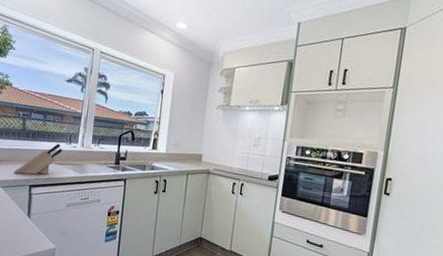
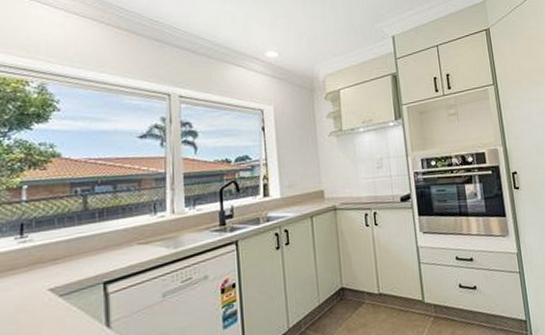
knife block: present [14,143,62,175] -> none [78,217,145,271]

